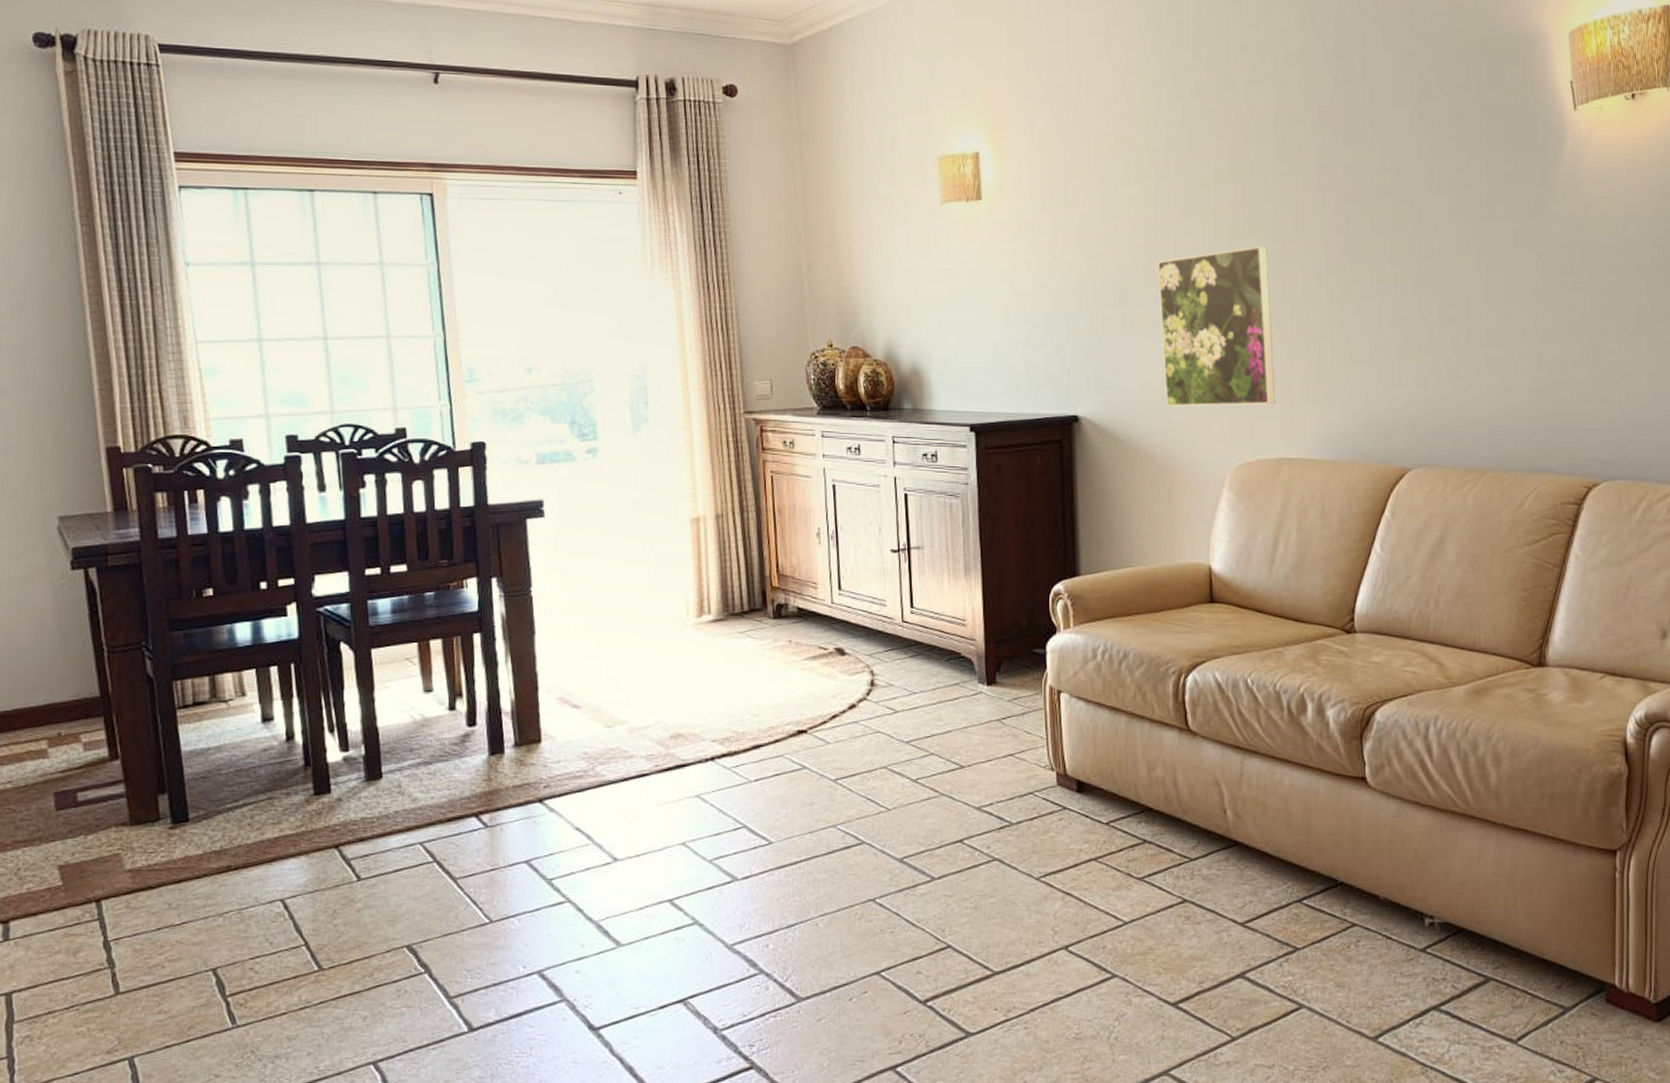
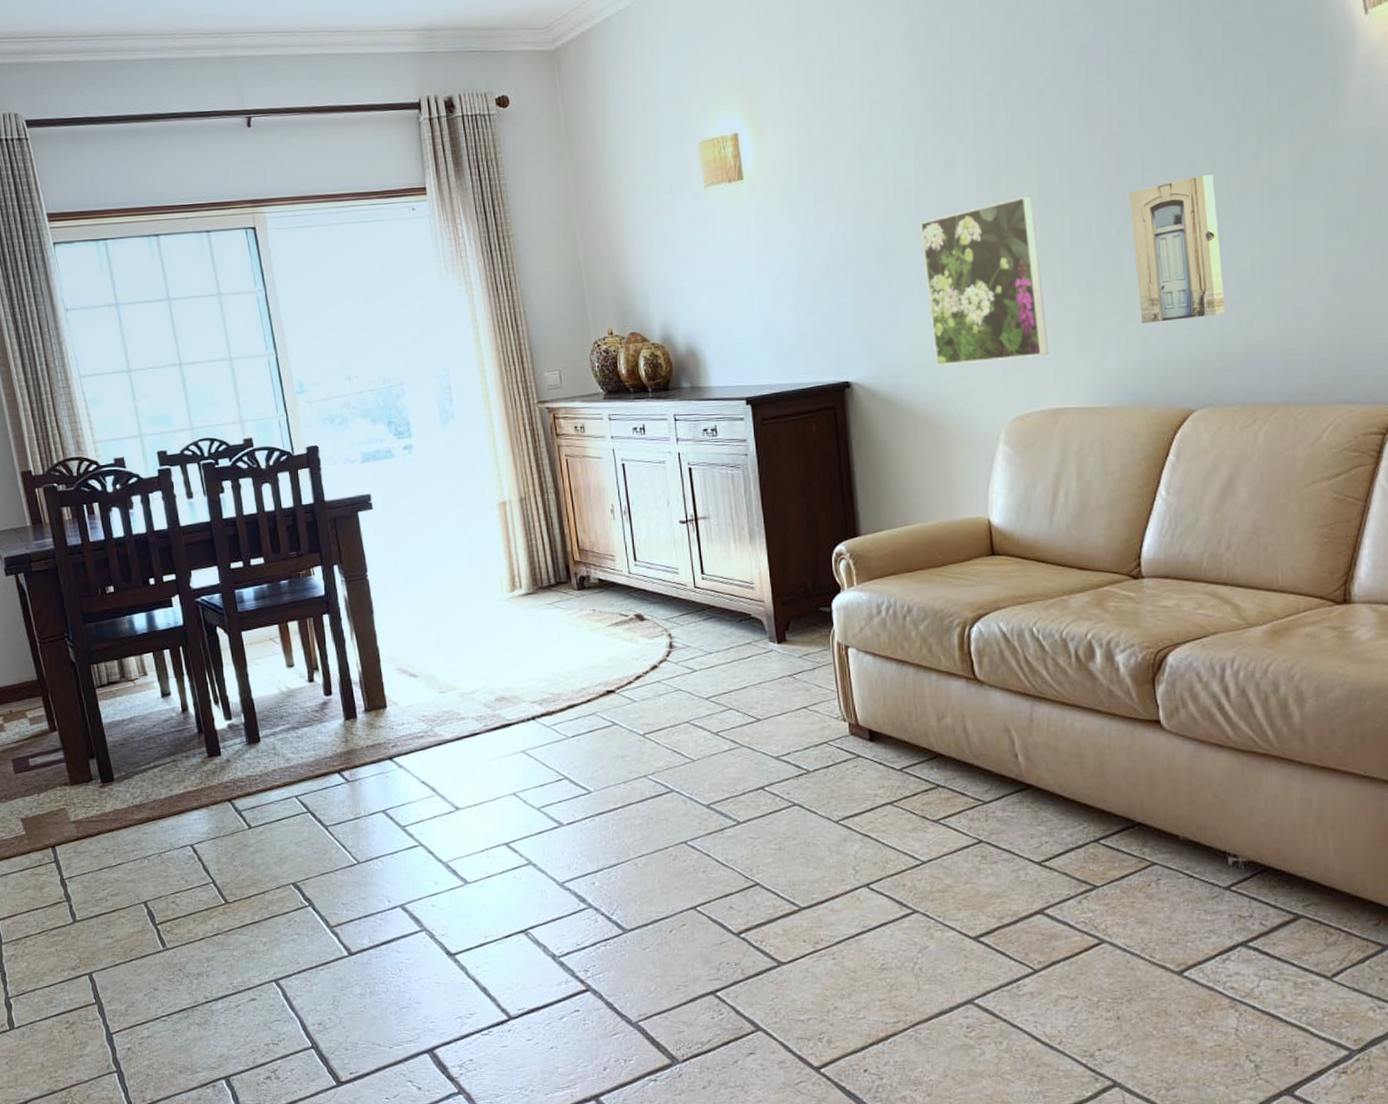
wall art: none [1358,243,1442,381] -> present [1129,174,1226,323]

